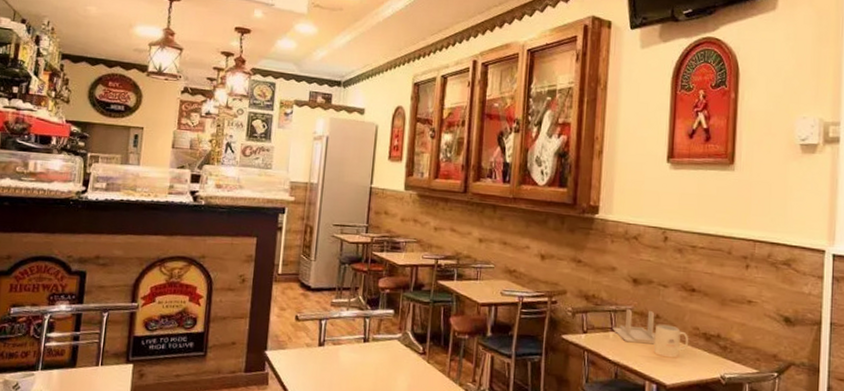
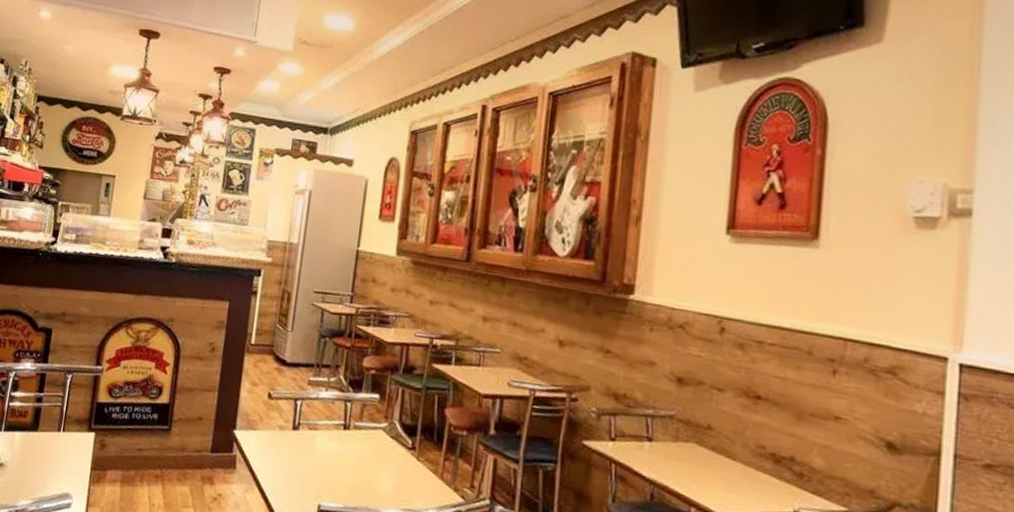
napkin holder: present [612,308,655,345] -> none [648,414,706,463]
mug: present [653,324,689,358] -> none [702,437,752,483]

